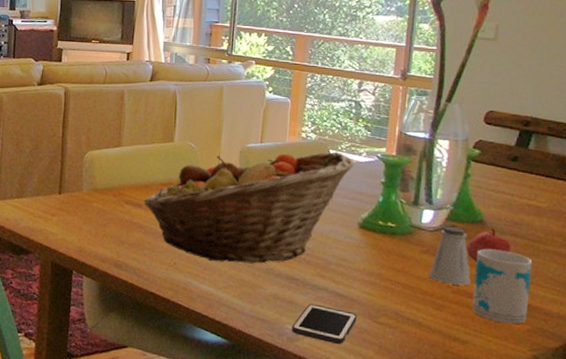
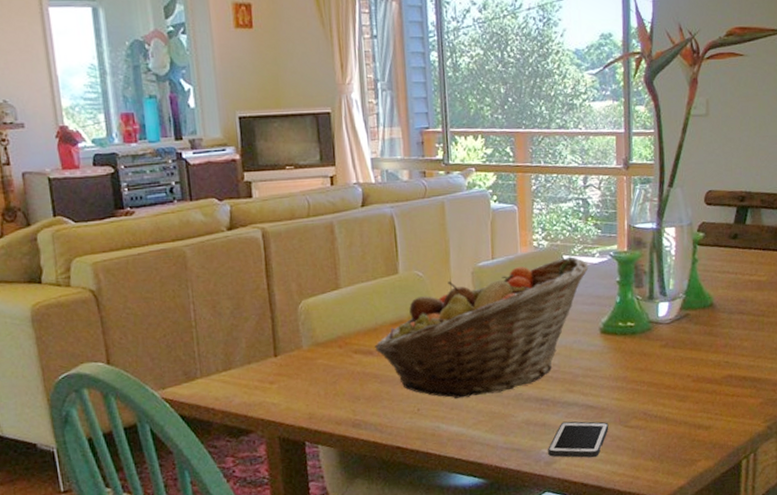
saltshaker: present [428,226,471,286] -> none [670,315,708,374]
apple: present [466,228,511,262] -> none [701,309,740,347]
mug: present [472,248,533,325] -> none [710,330,759,402]

